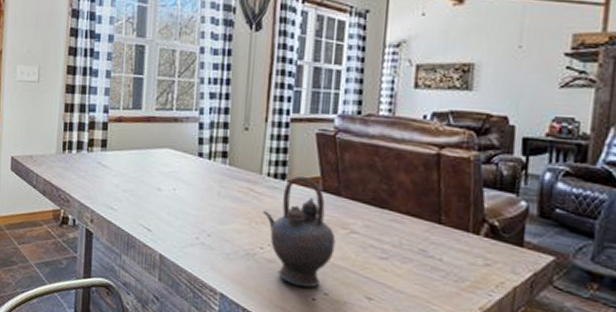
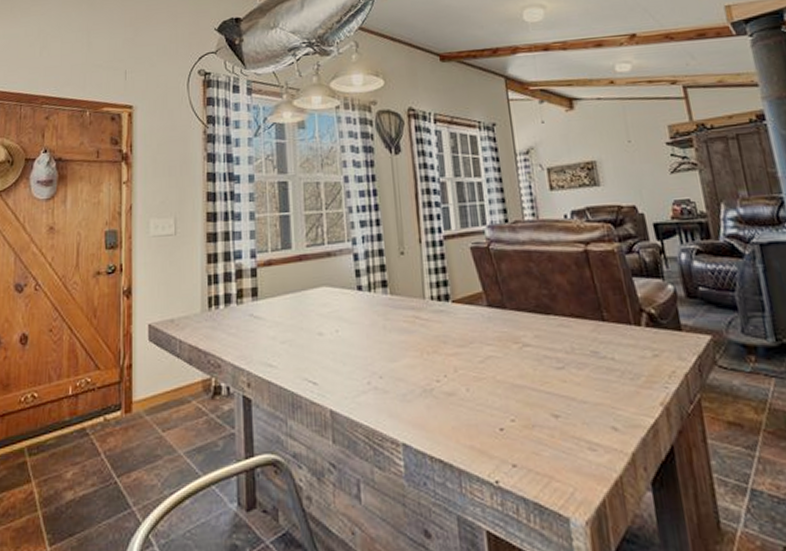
teapot: present [262,175,336,288] -> none [432,293,512,417]

